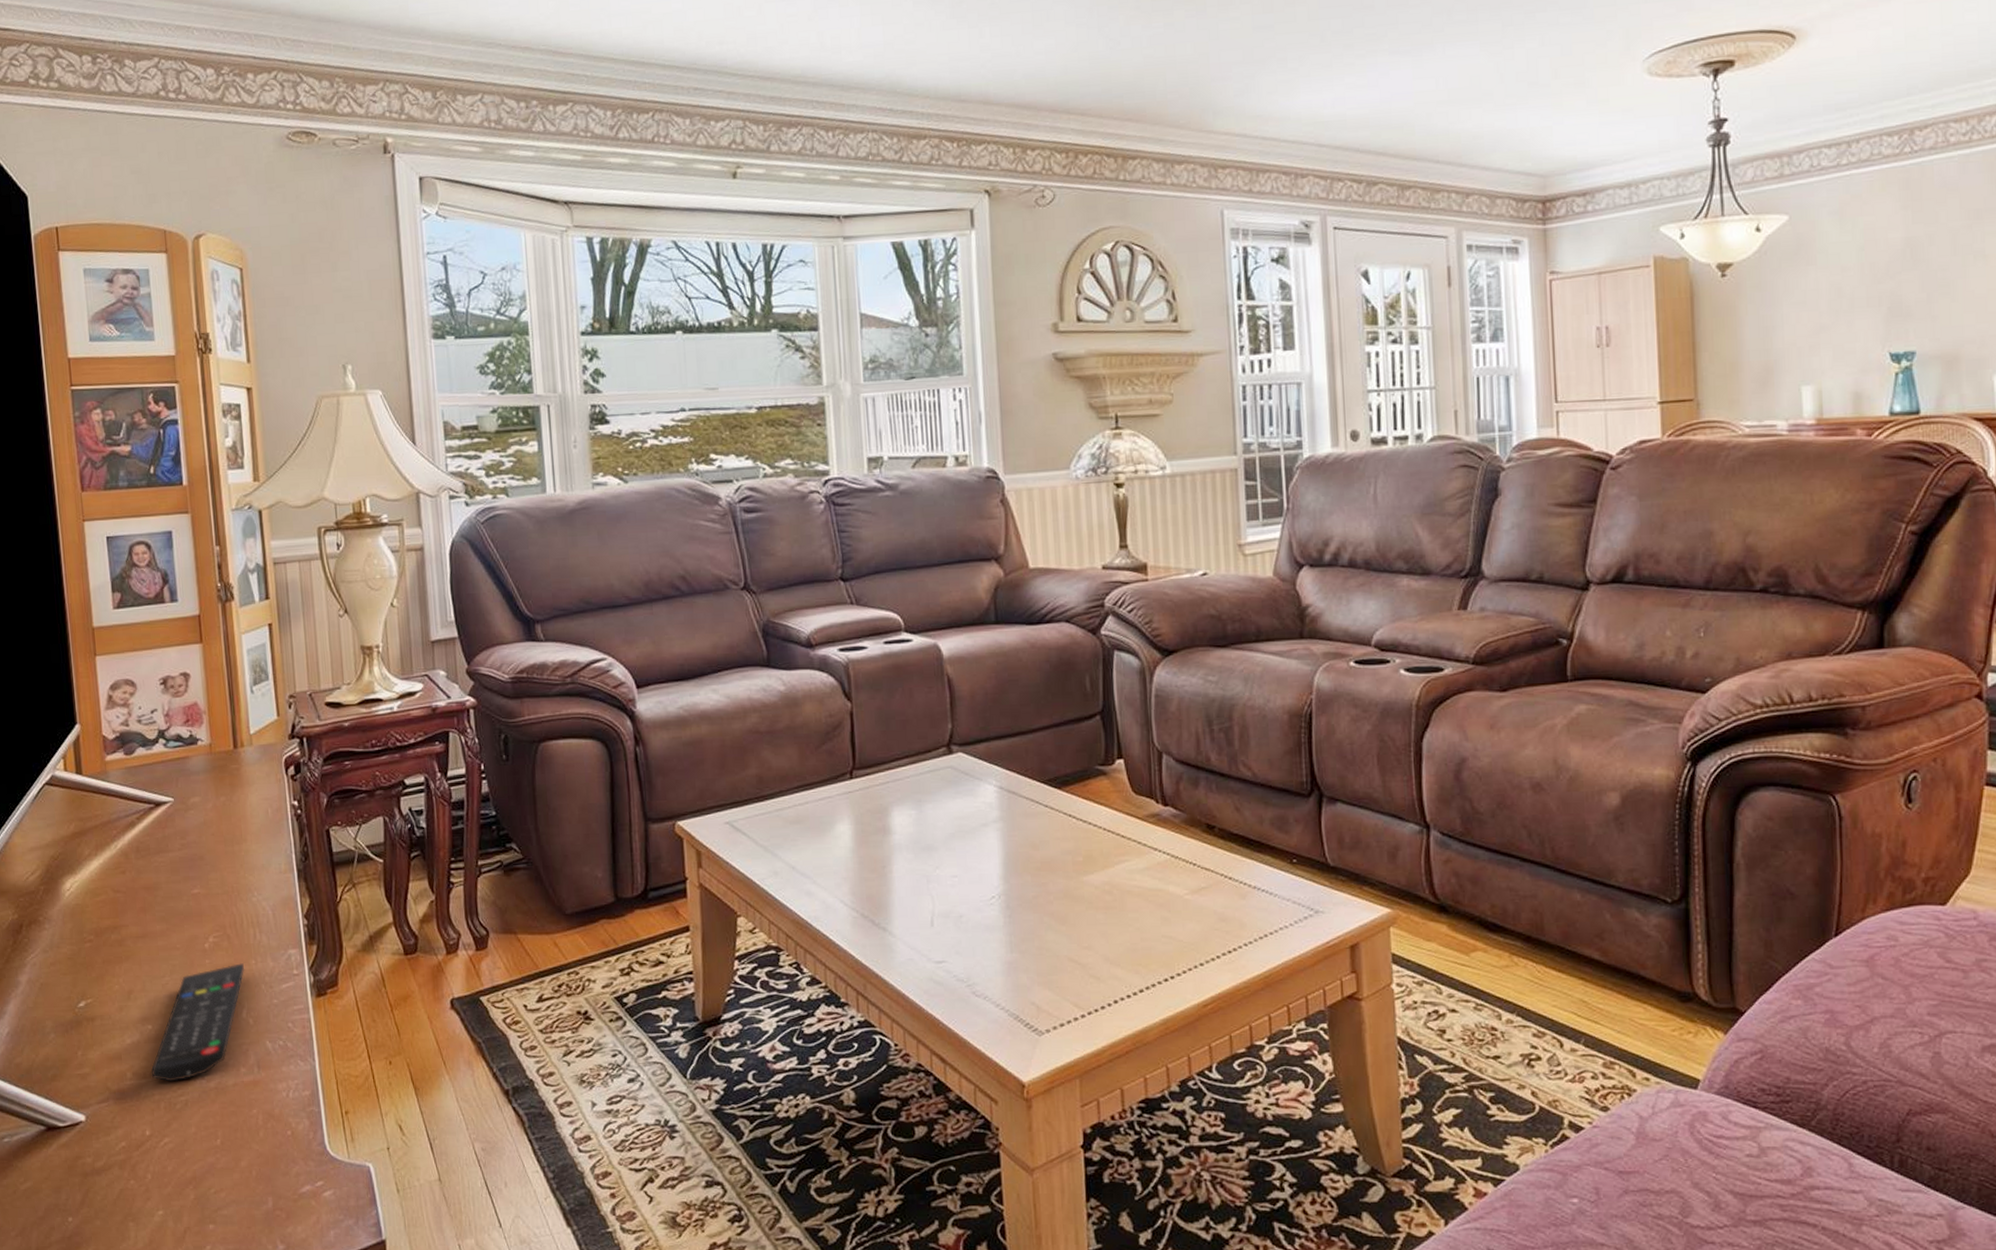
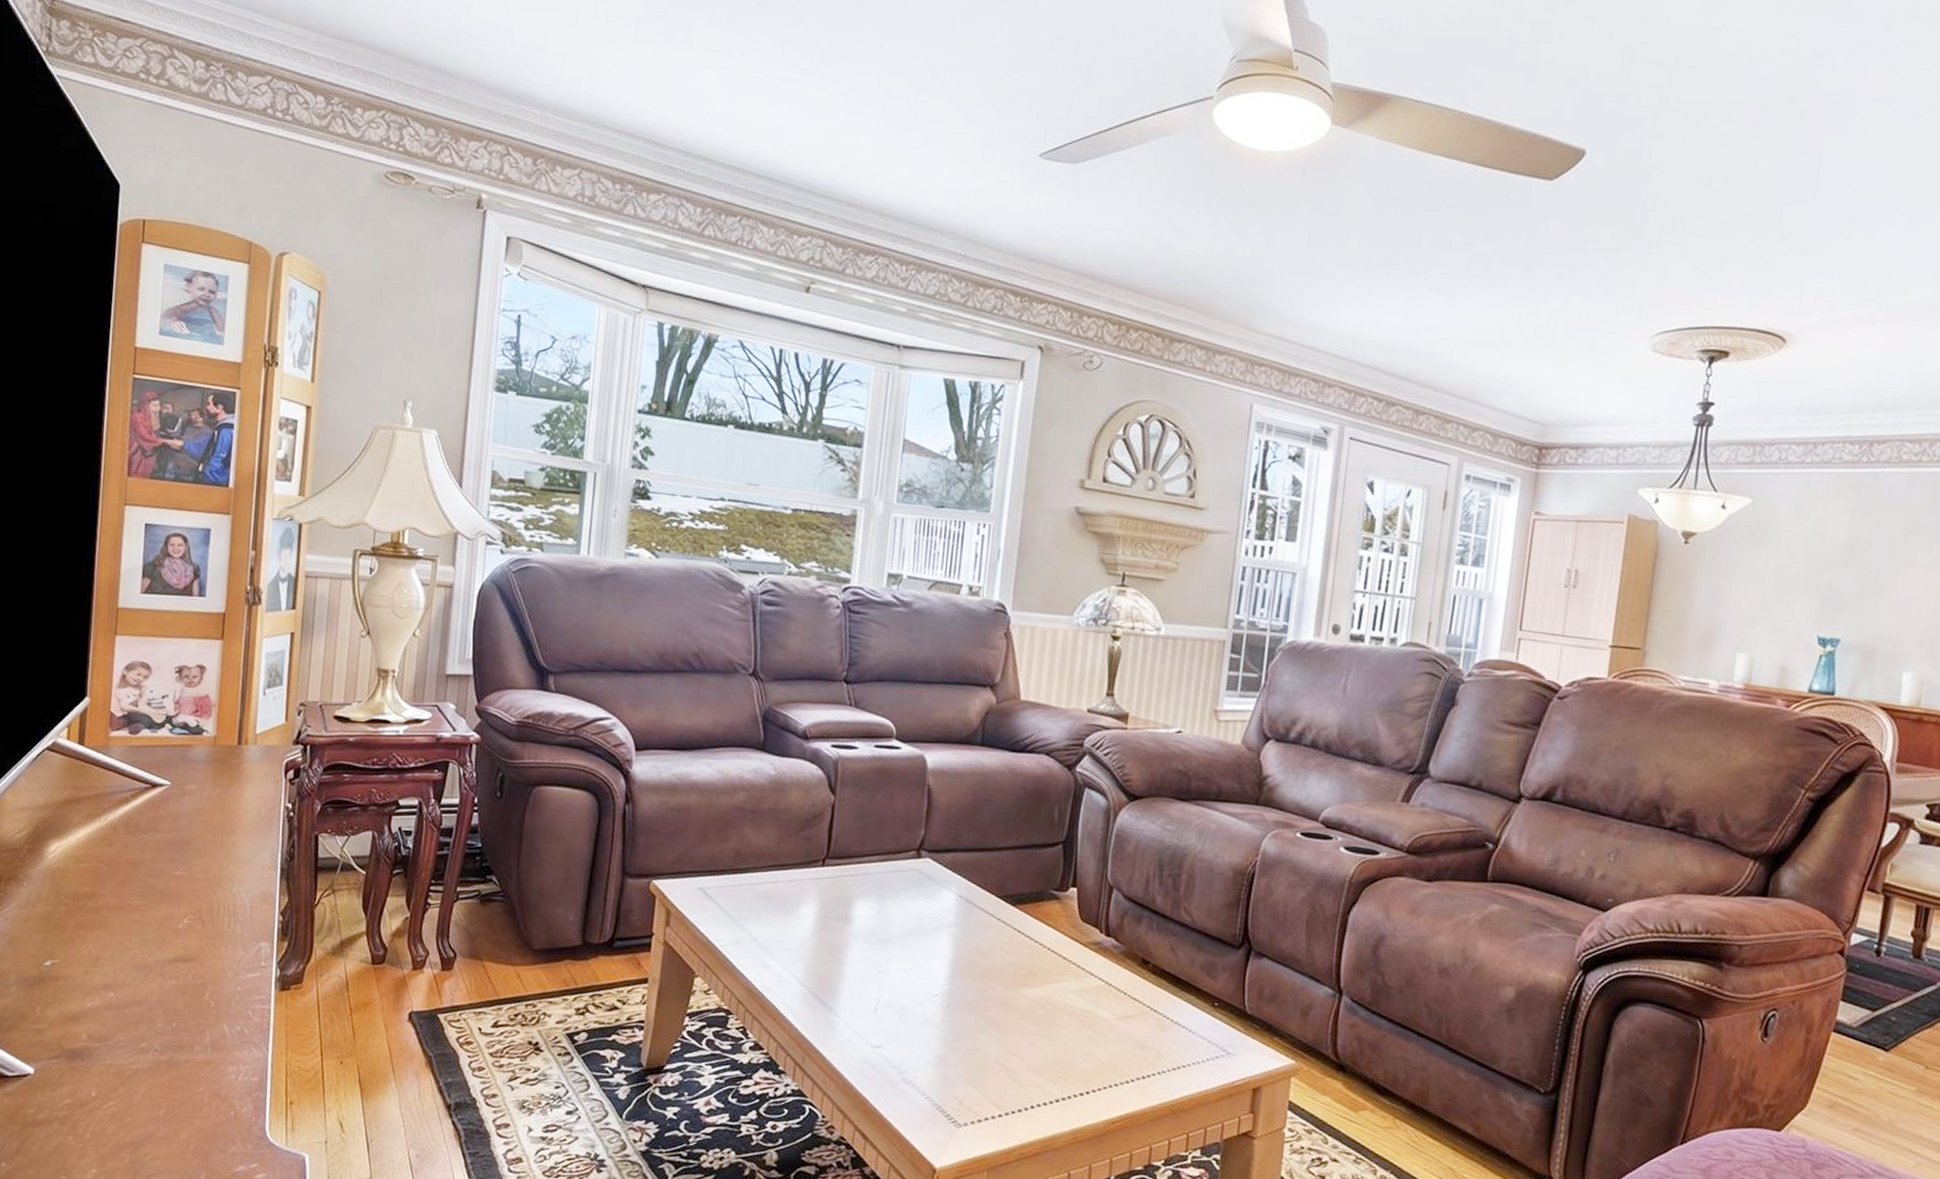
remote control: present [151,963,245,1082] -> none [105,947,215,1050]

